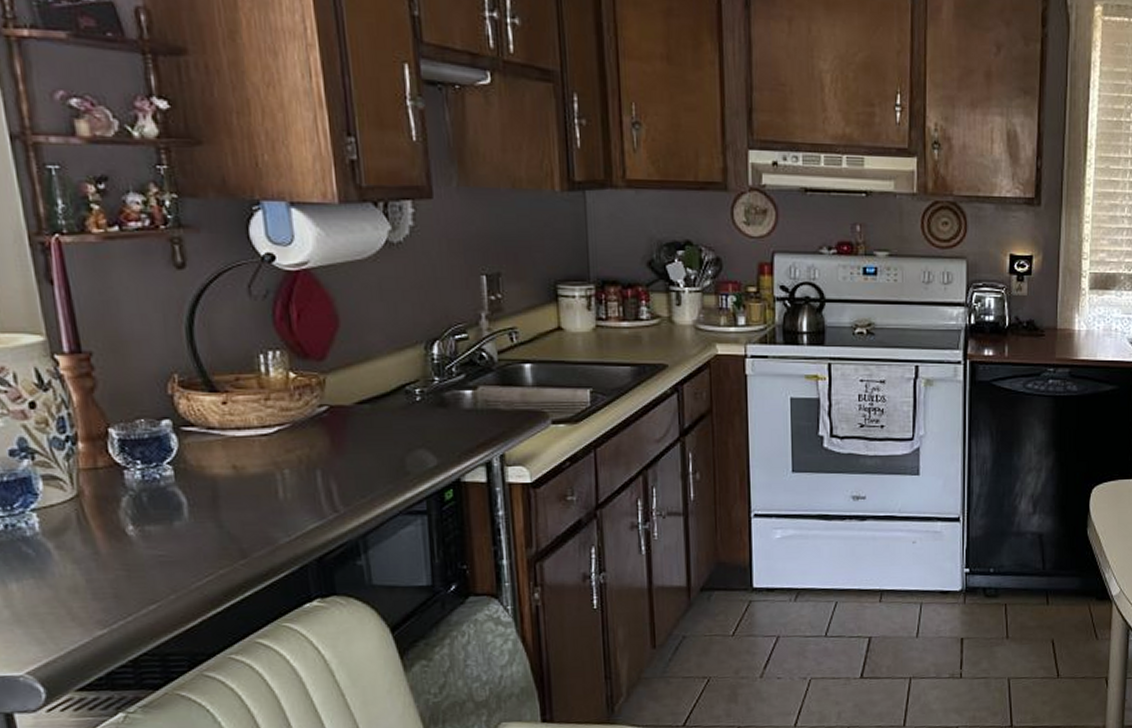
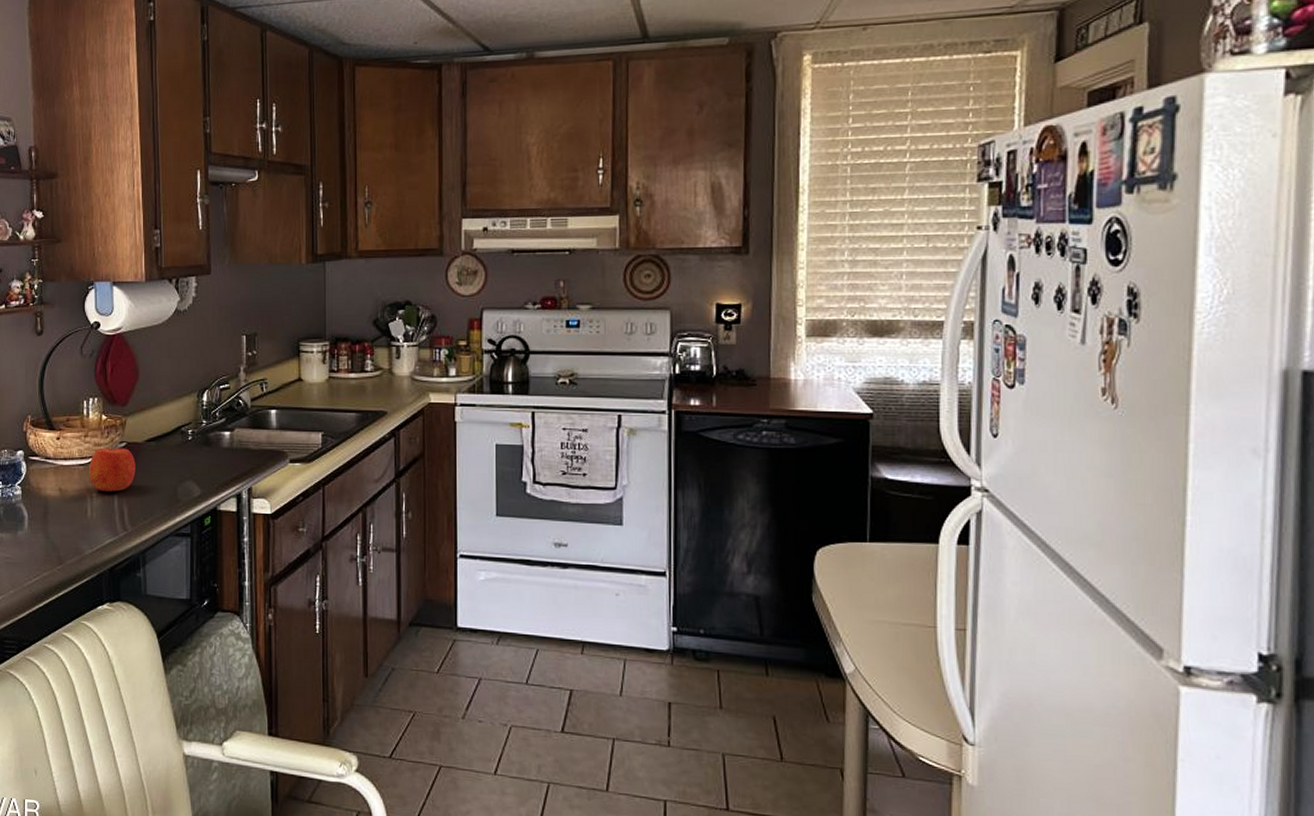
apple: none [275,406,345,467] -> present [89,442,136,492]

